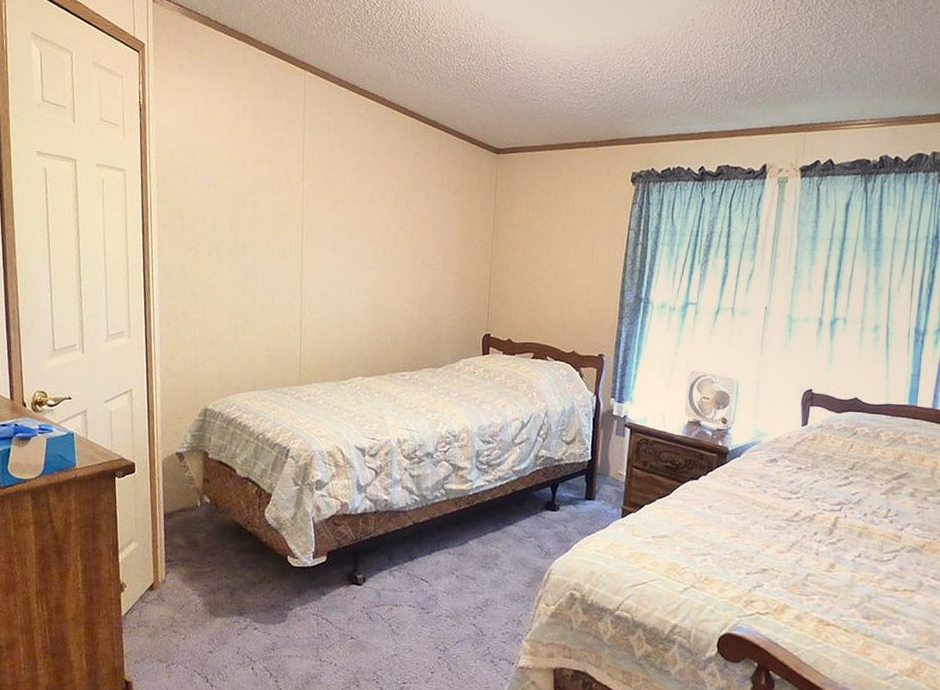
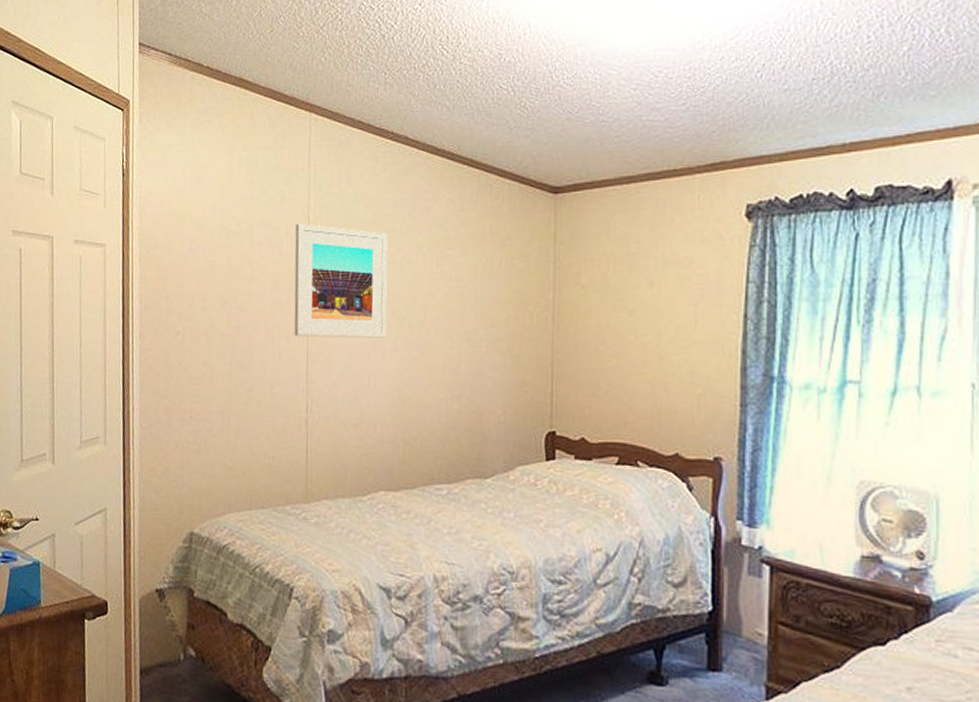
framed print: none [291,163,368,259] -> present [294,223,388,338]

